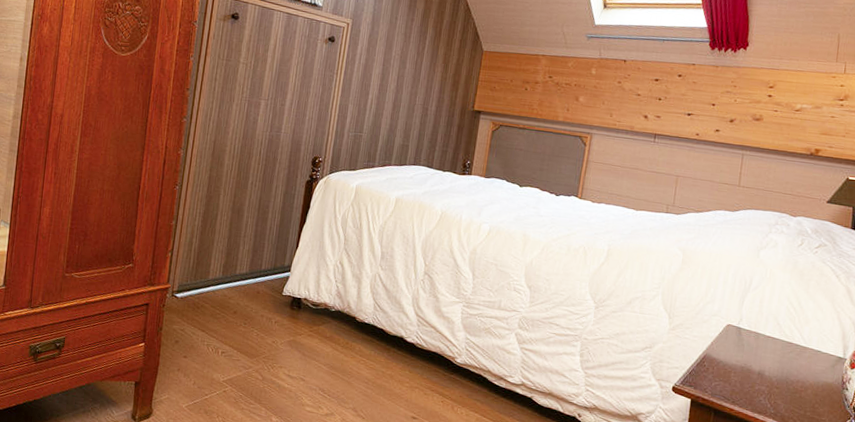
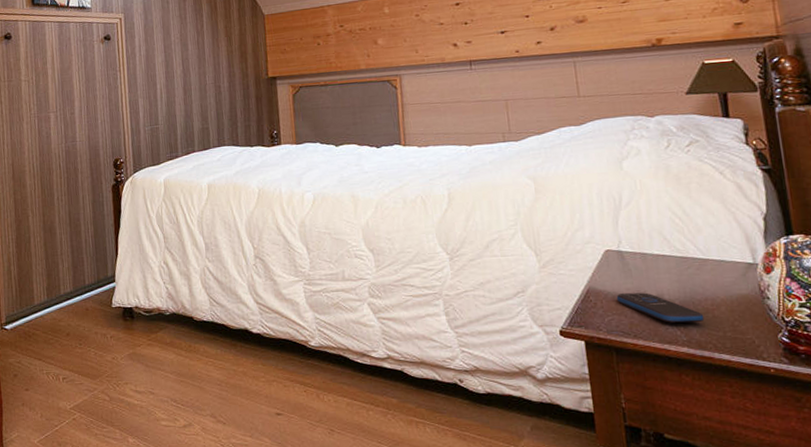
mobile phone: none [726,364,793,400] -> present [616,292,705,323]

